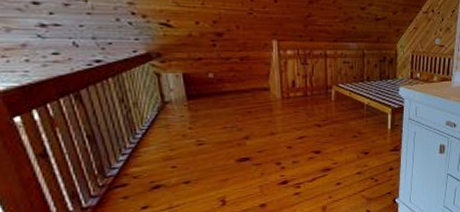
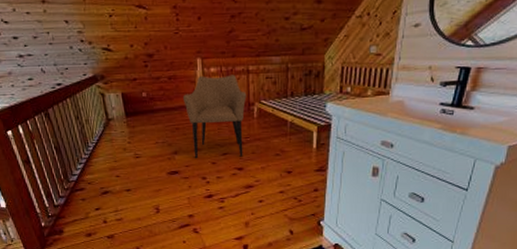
armchair: none [257,58,325,144] -> present [183,74,247,159]

